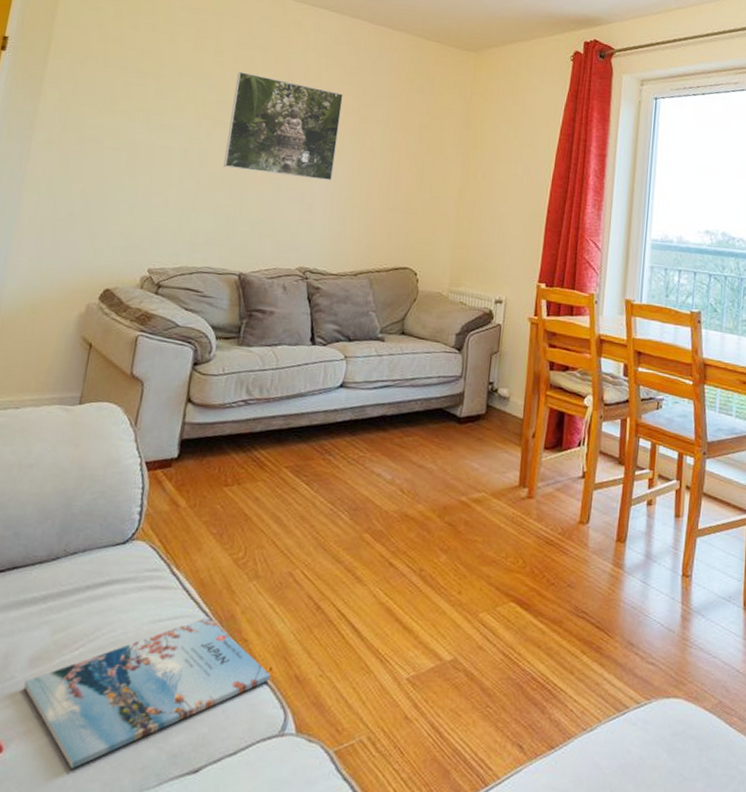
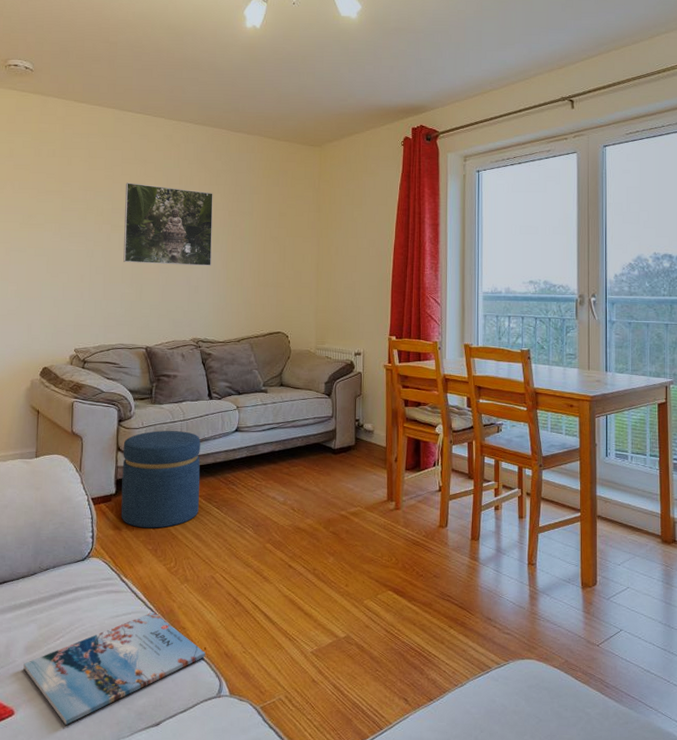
ottoman: none [181,379,295,506] -> present [121,431,201,528]

